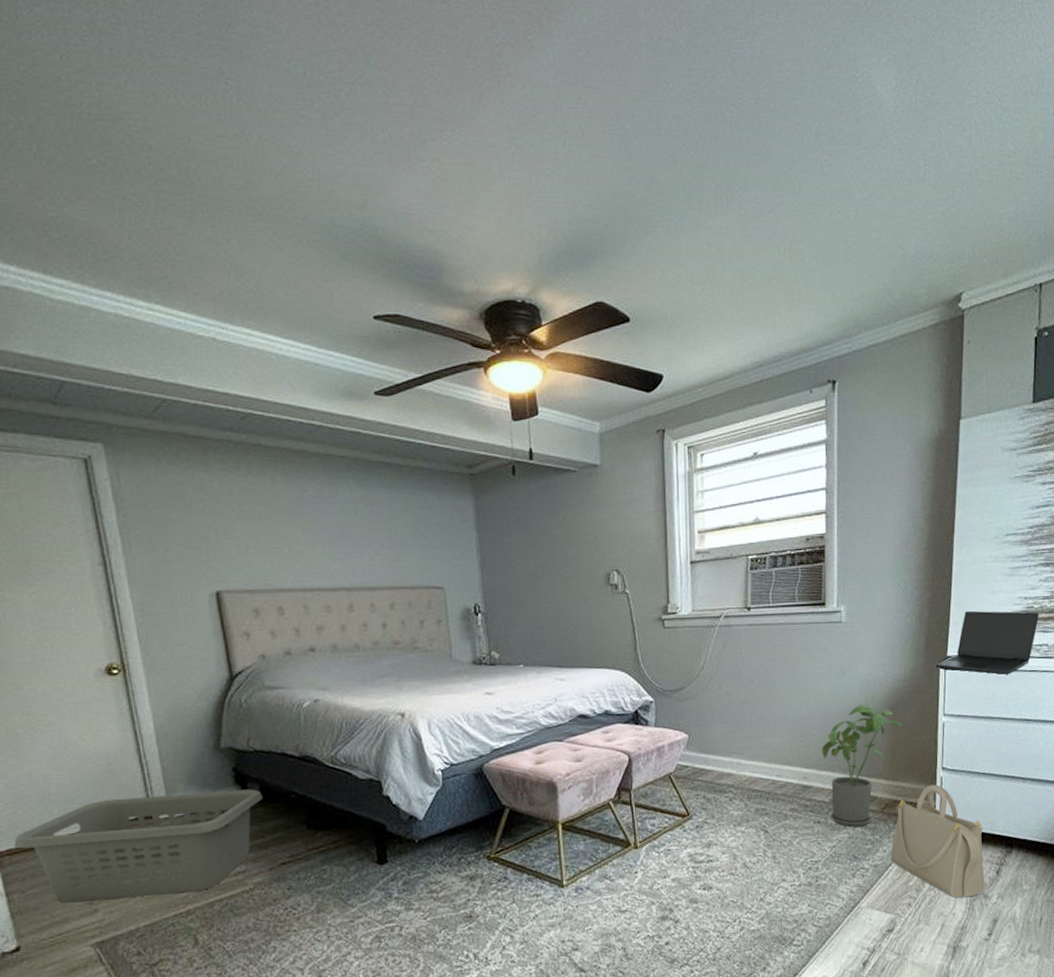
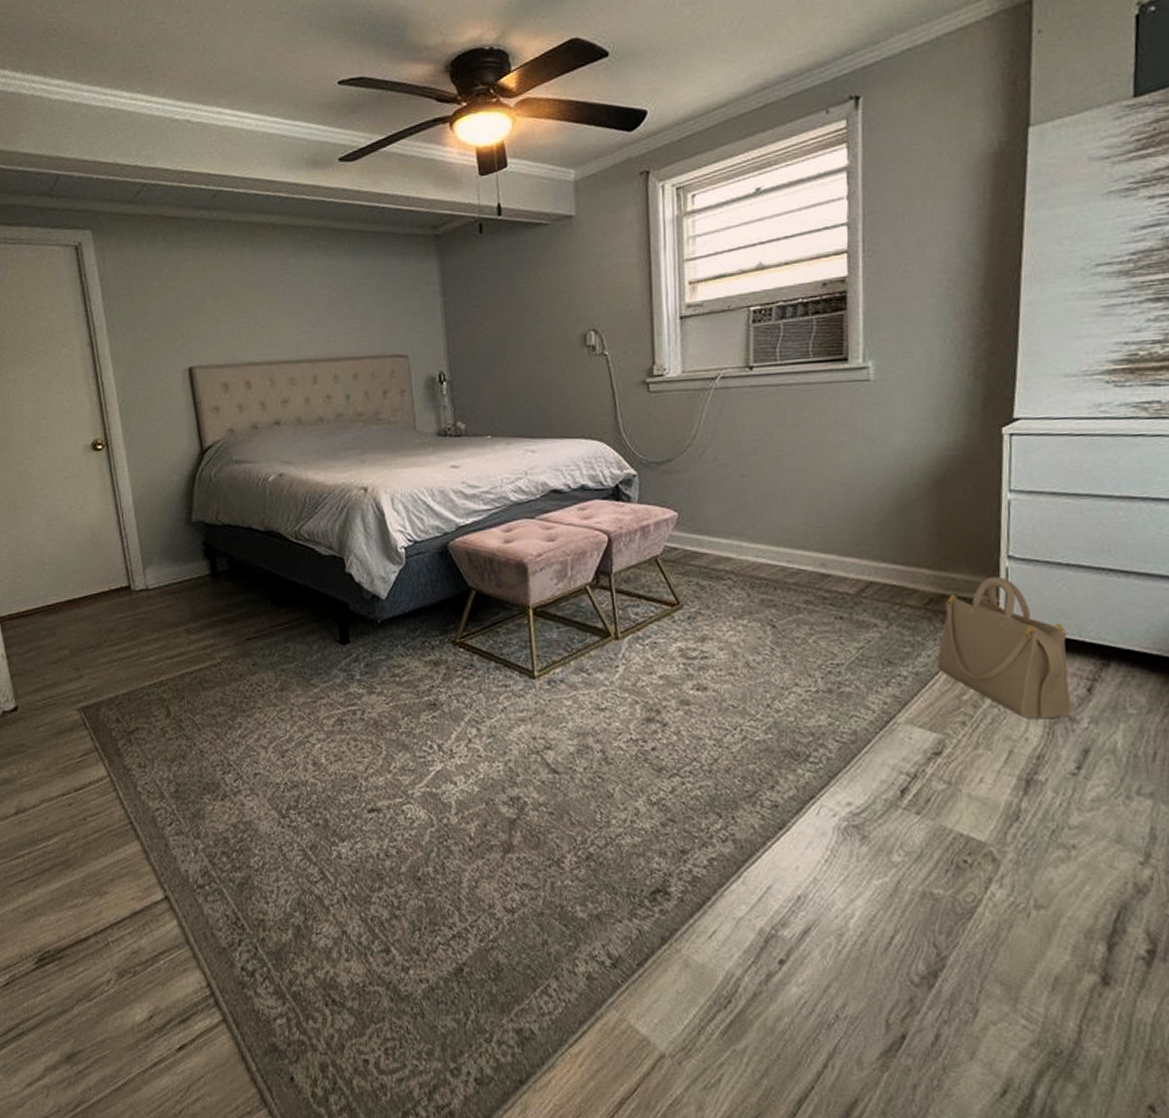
laundry basket: present [14,789,264,903] -> none [14,563,231,668]
house plant: present [821,704,902,828] -> none [844,478,952,626]
laptop: present [936,610,1039,674] -> none [997,360,1146,440]

